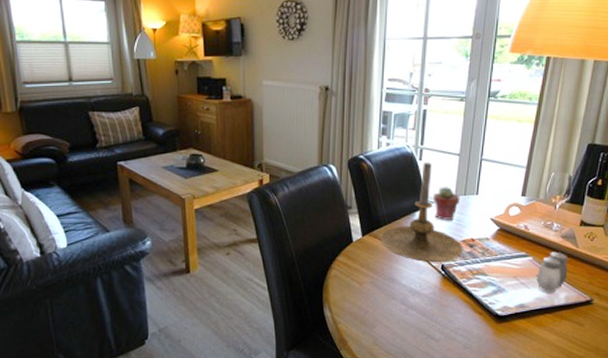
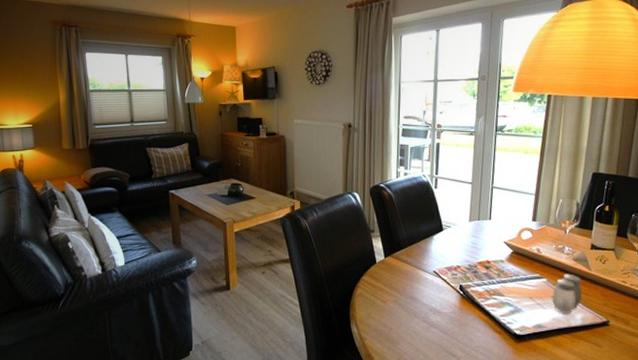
candle holder: present [380,162,463,263] -> none [401,189,480,283]
potted succulent: present [432,187,461,220] -> none [448,213,475,243]

